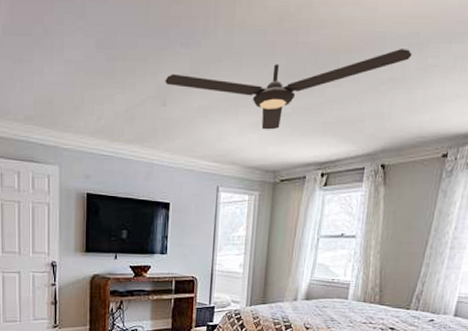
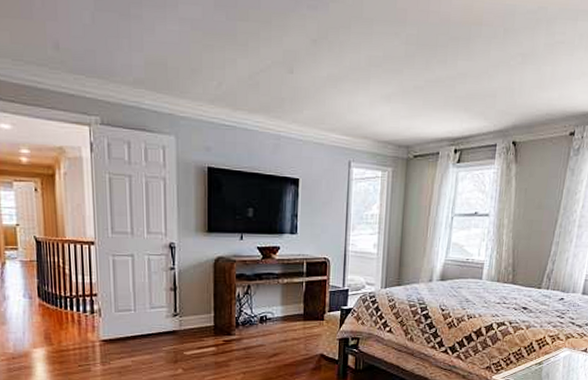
ceiling fan: present [165,49,412,130] -> none [291,23,541,103]

